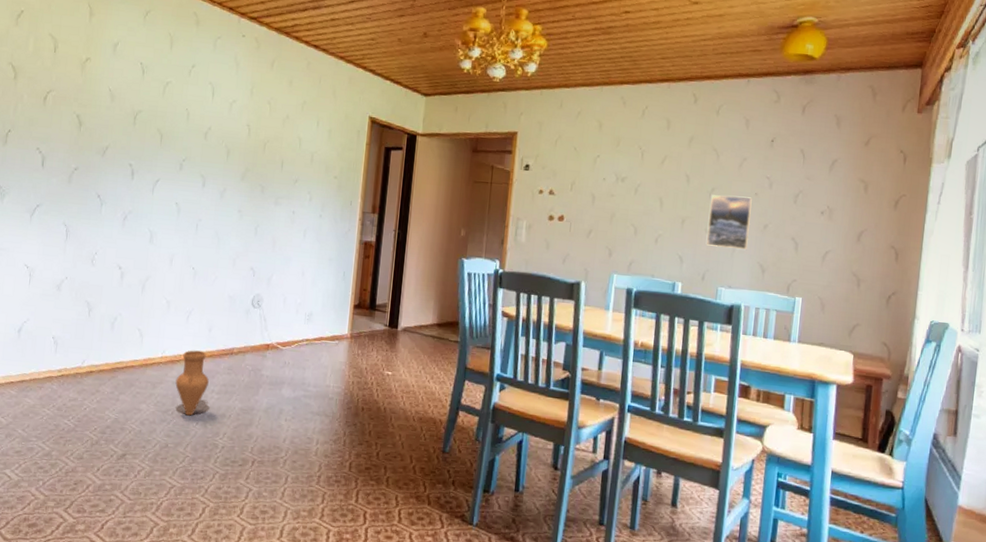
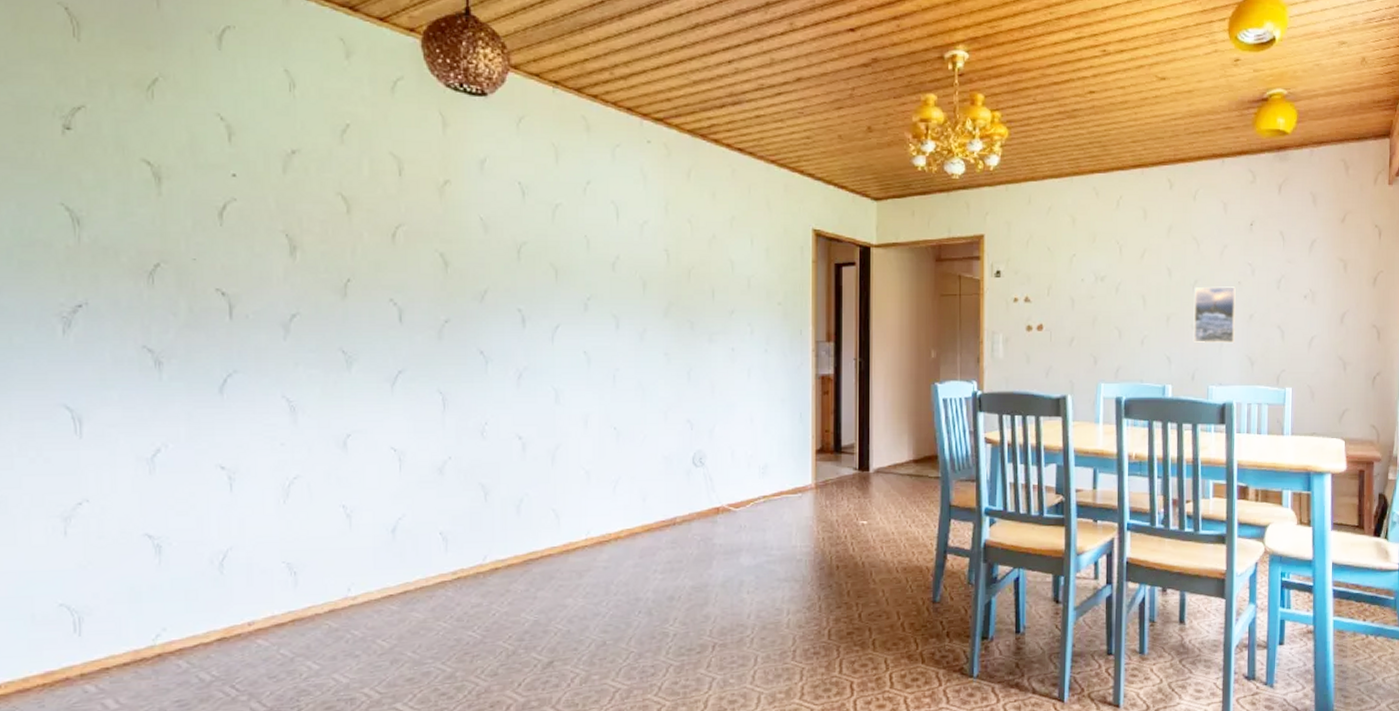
vase: present [175,350,209,416] -> none [607,525,649,604]

